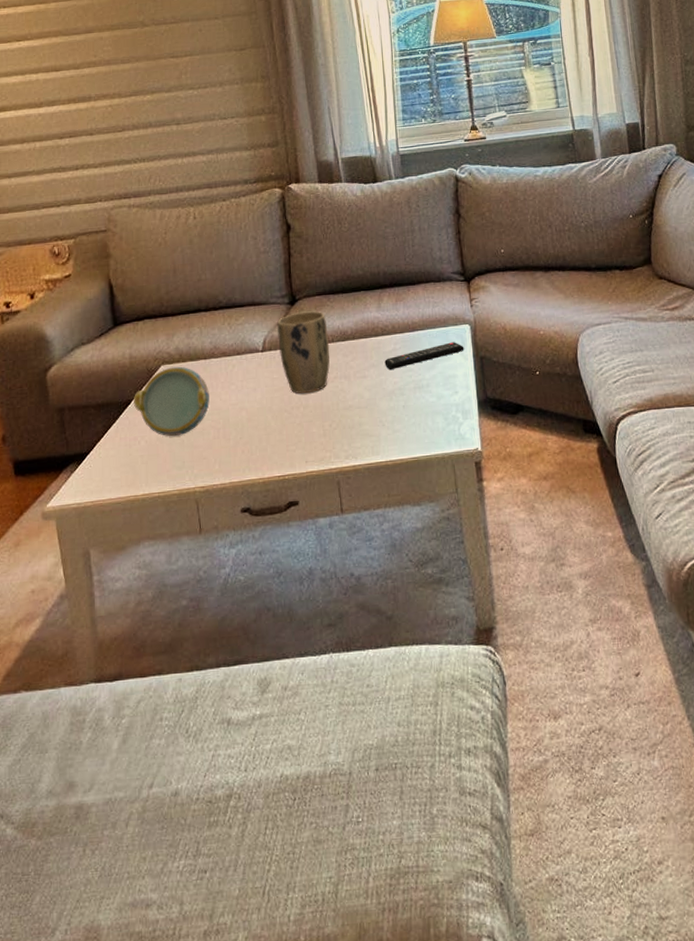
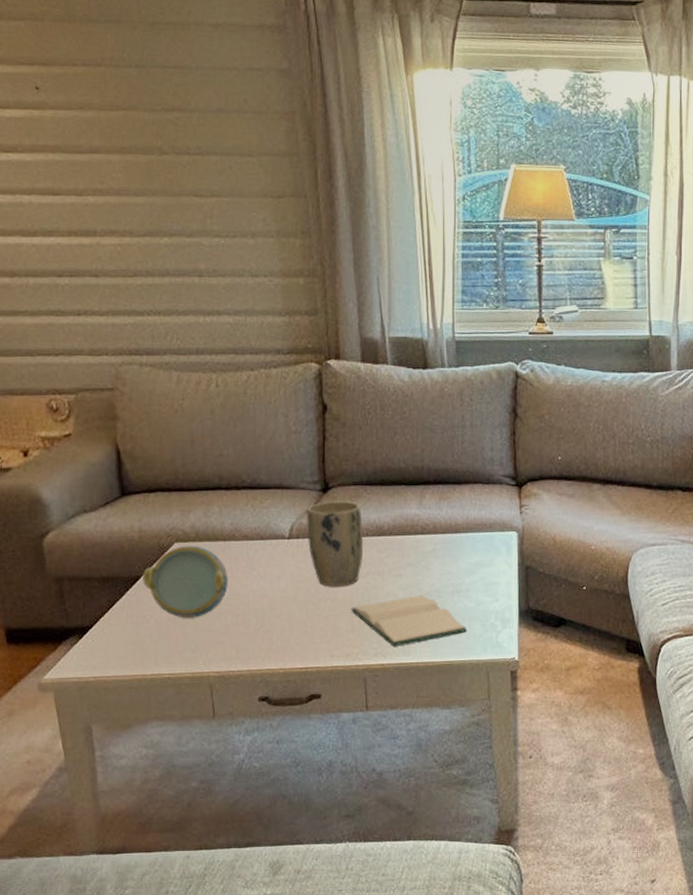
hardback book: none [322,394,430,447] -> present [351,594,466,646]
remote control: present [384,342,464,370] -> none [422,548,509,570]

